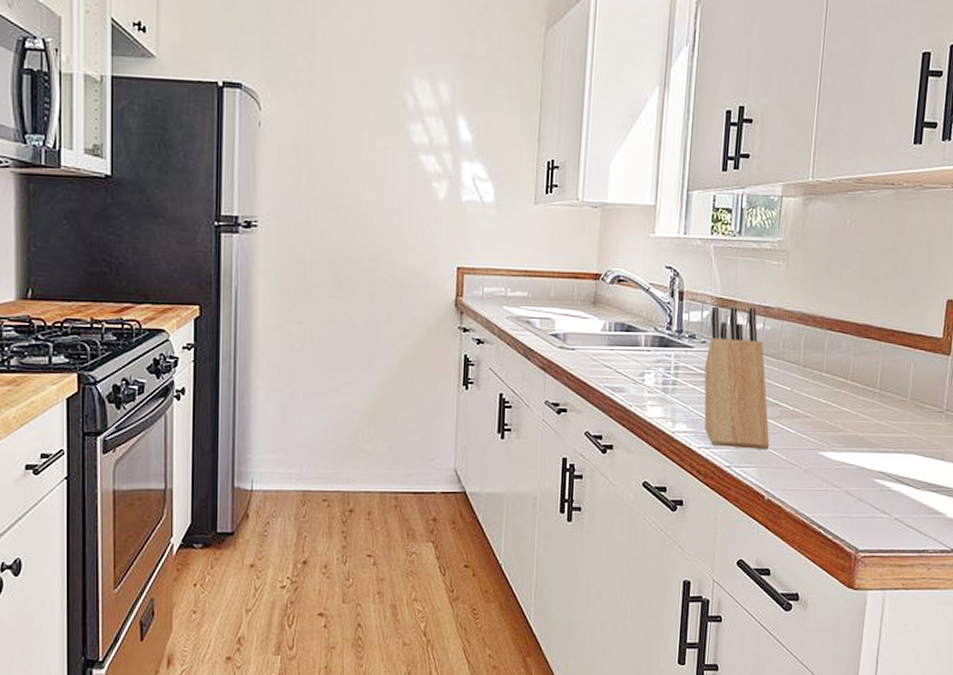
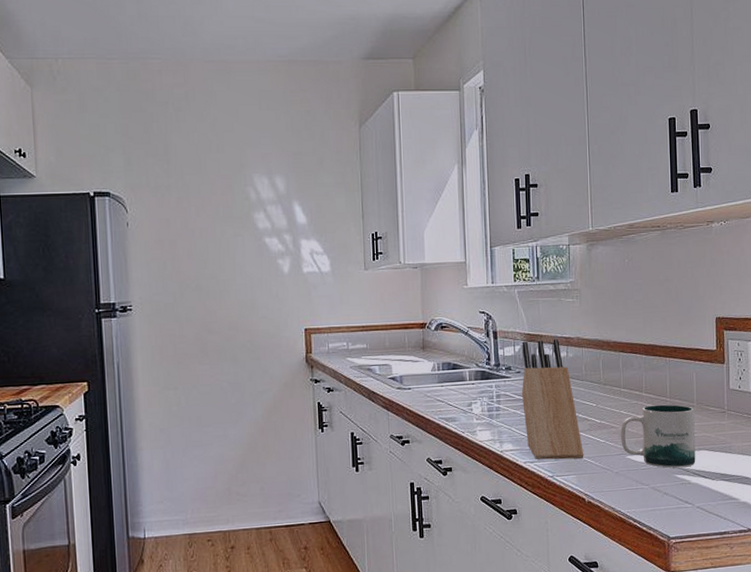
mug: none [815,395,907,472] -> present [621,404,696,468]

